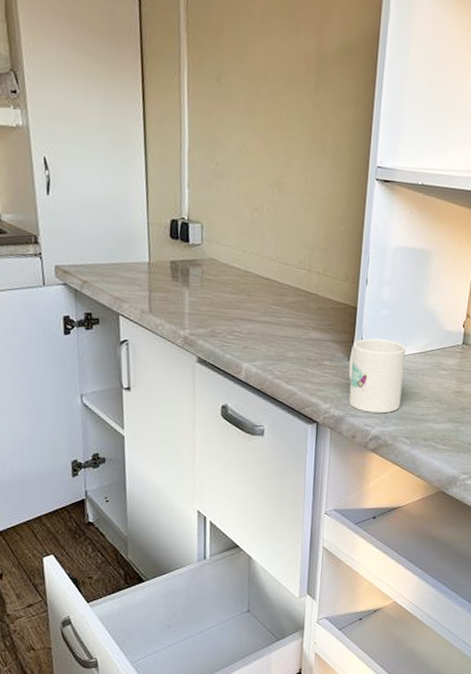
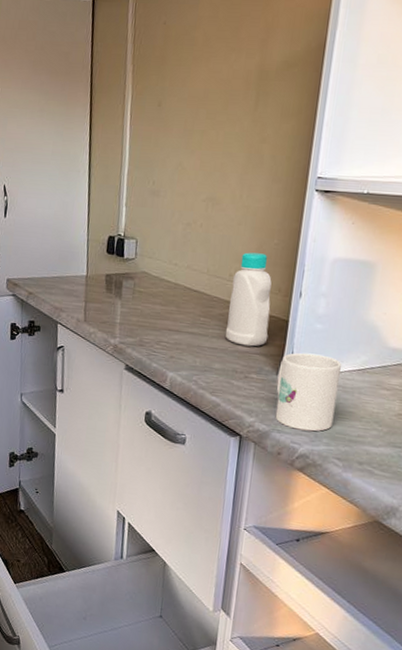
bottle: none [297,239,340,334] -> present [225,252,272,347]

